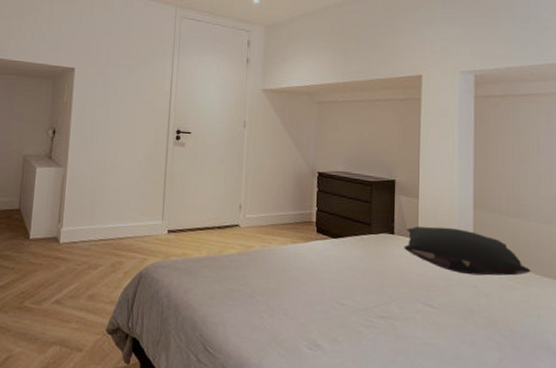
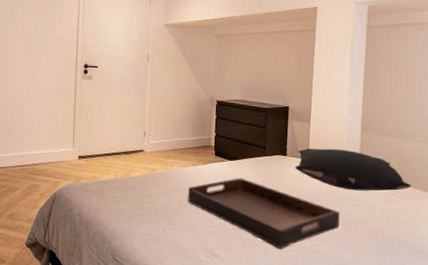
serving tray: none [287,258,455,342] -> present [188,178,340,250]

